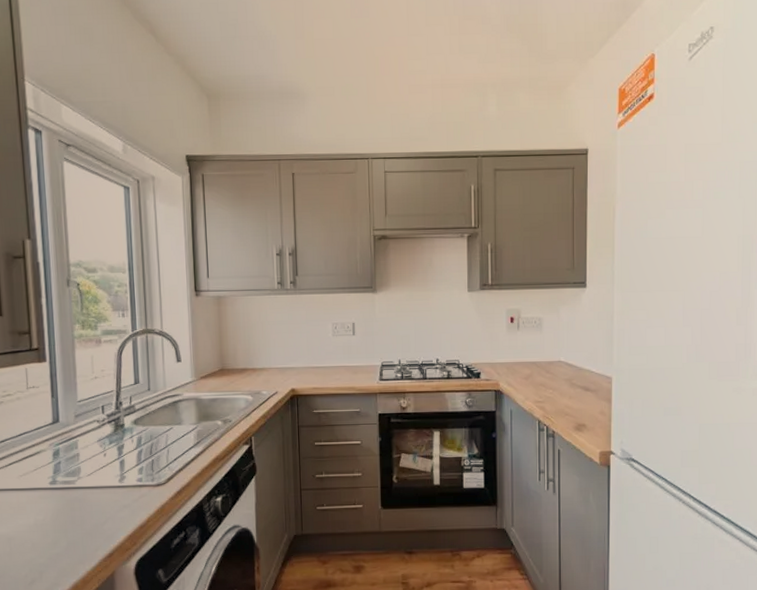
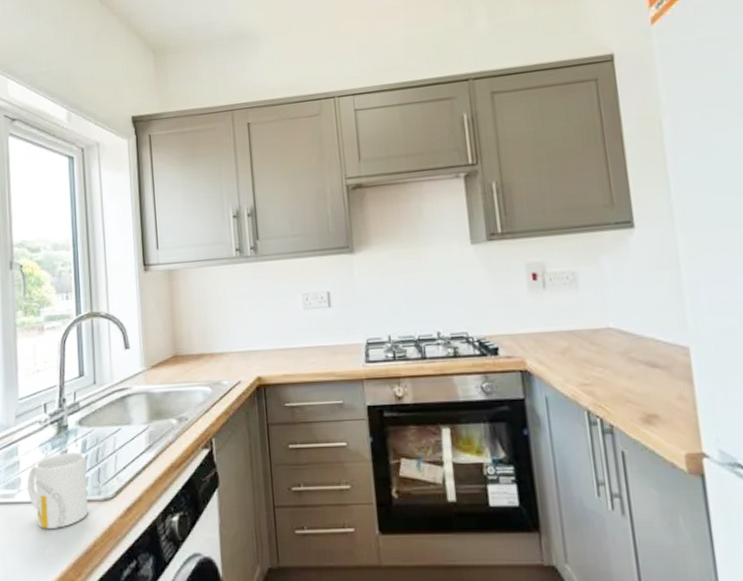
mug: none [86,447,143,509] -> present [27,452,88,529]

